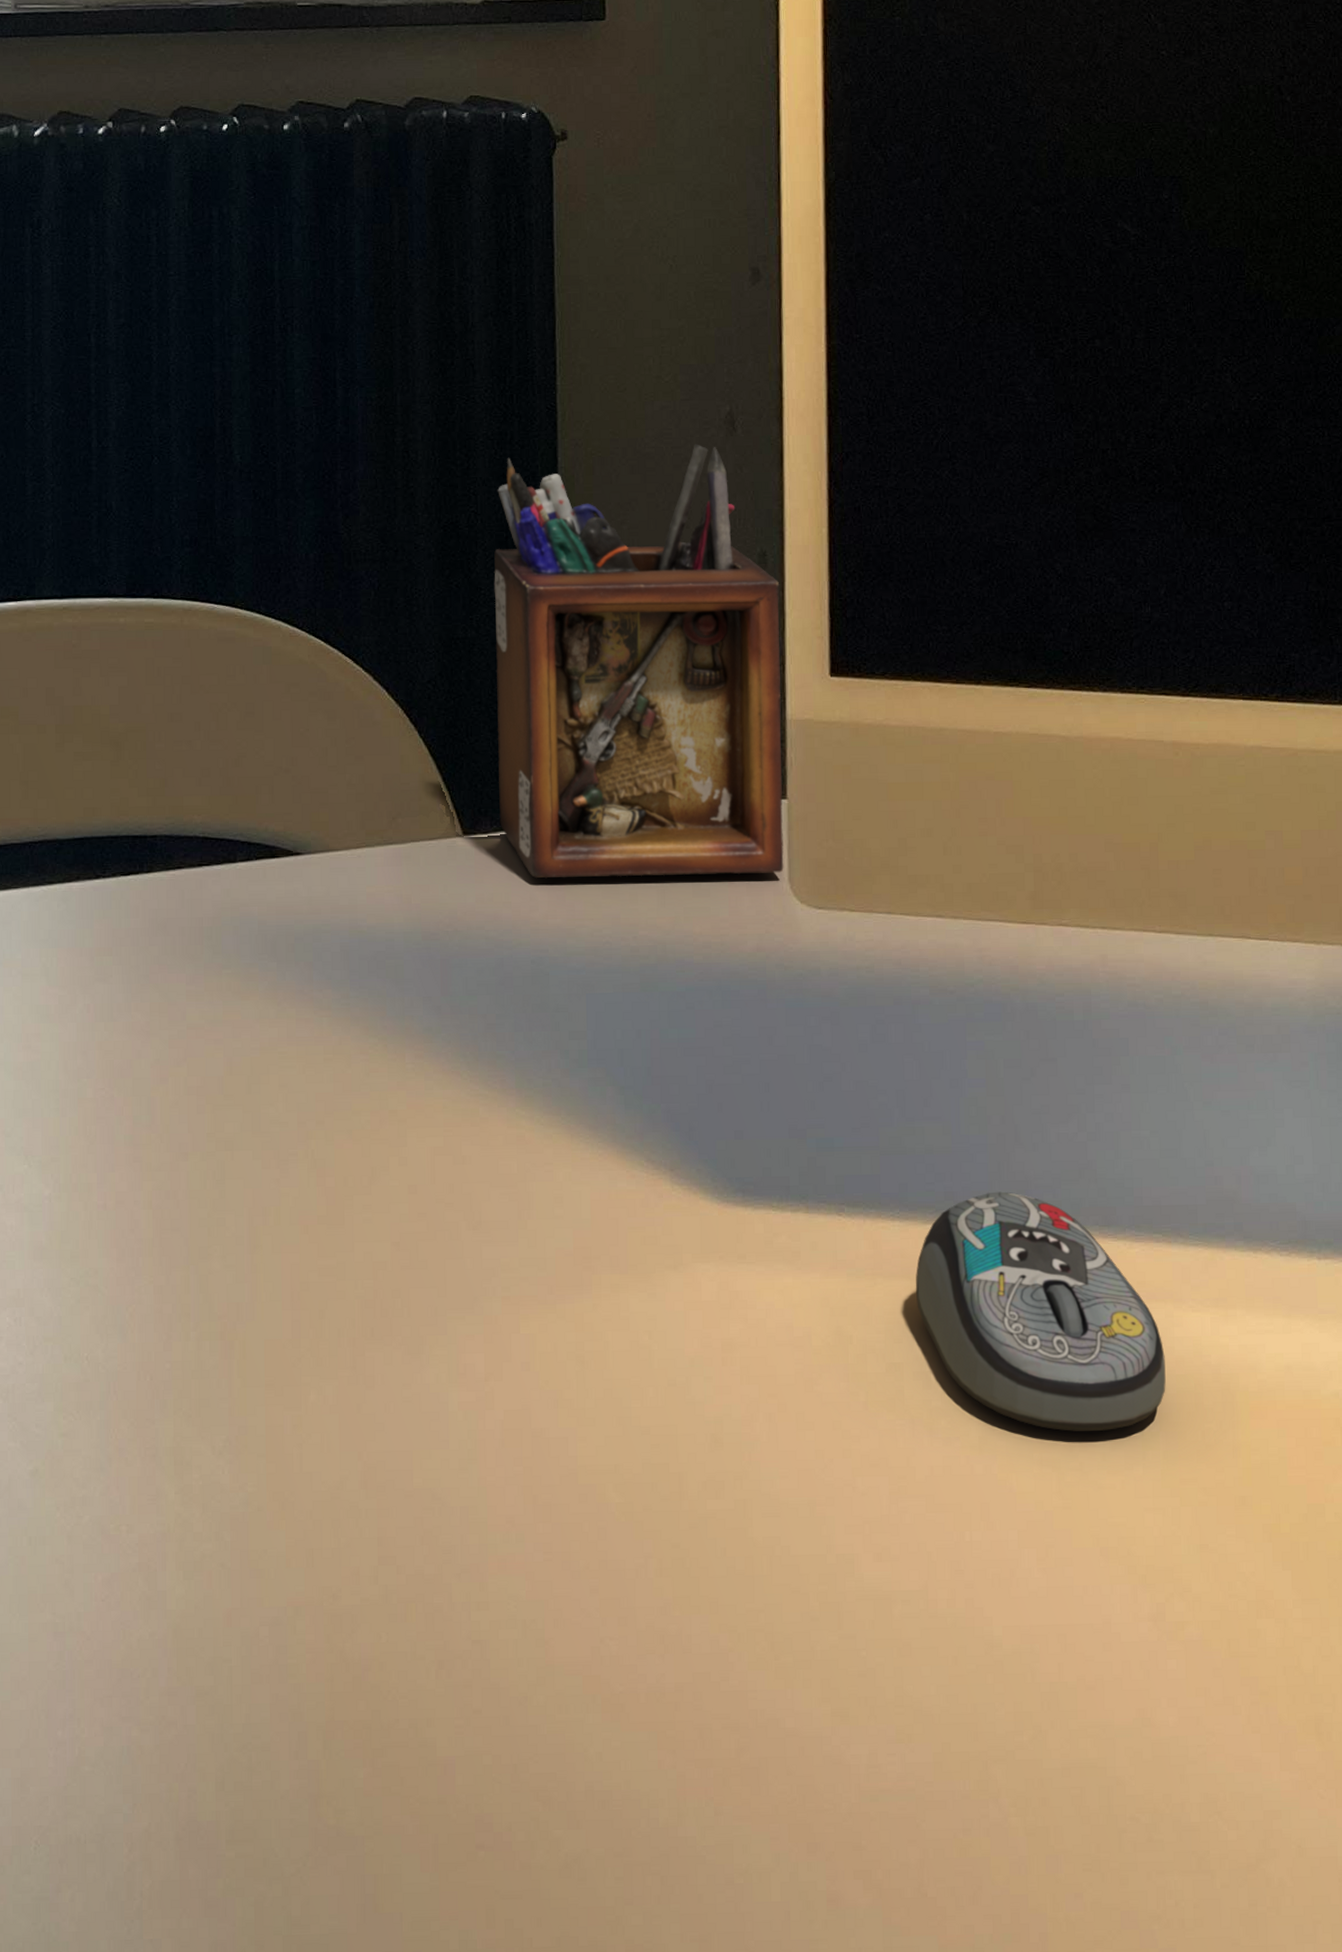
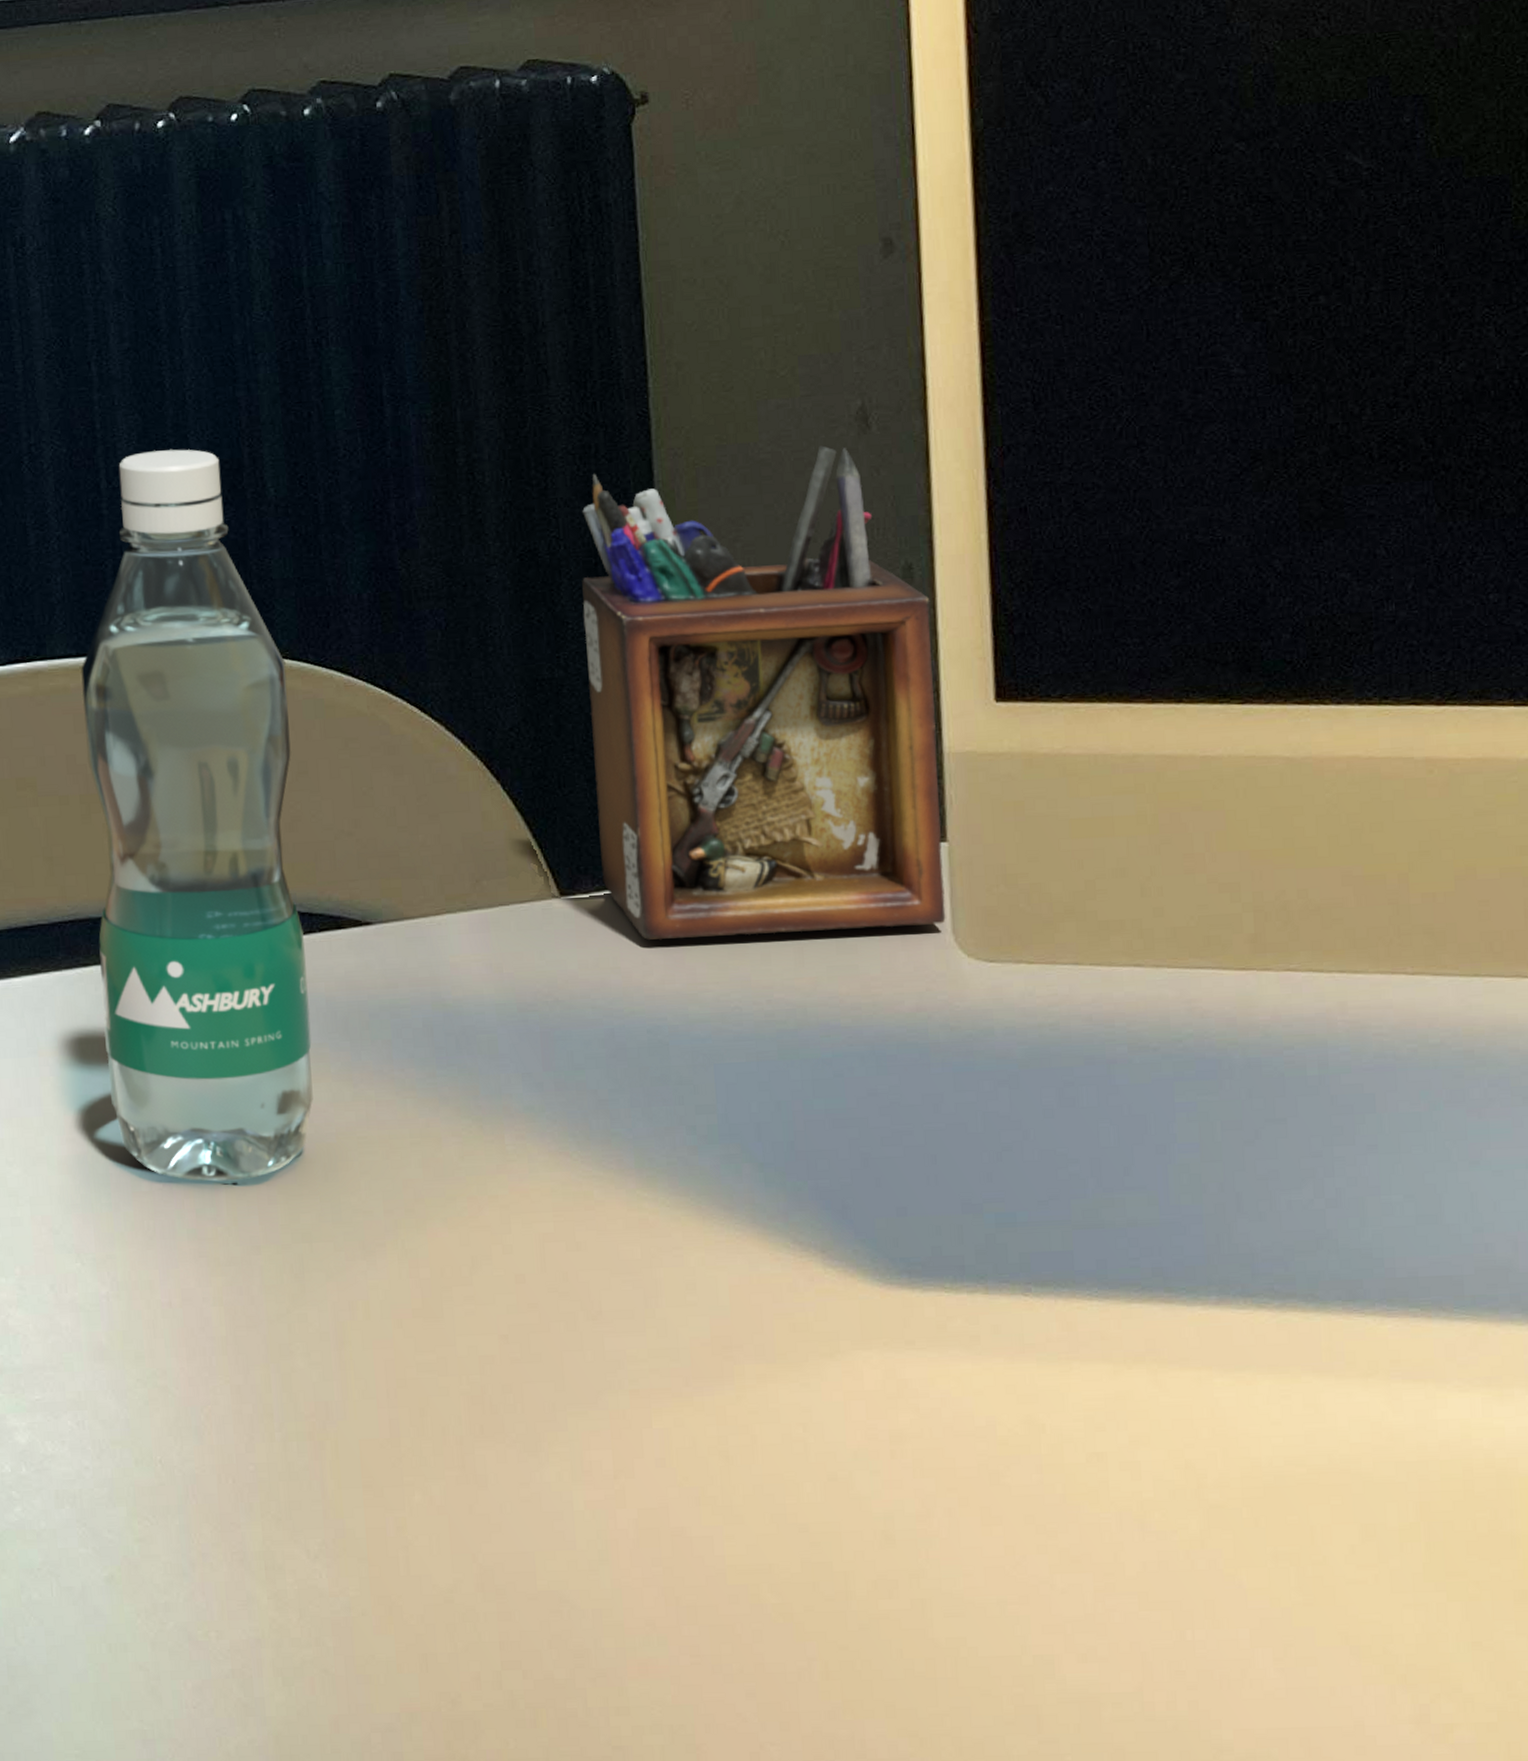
bottle: none [63,416,244,1091] -> present [81,449,313,1182]
computer mouse: present [915,1191,1166,1432] -> none [1119,1266,1428,1523]

